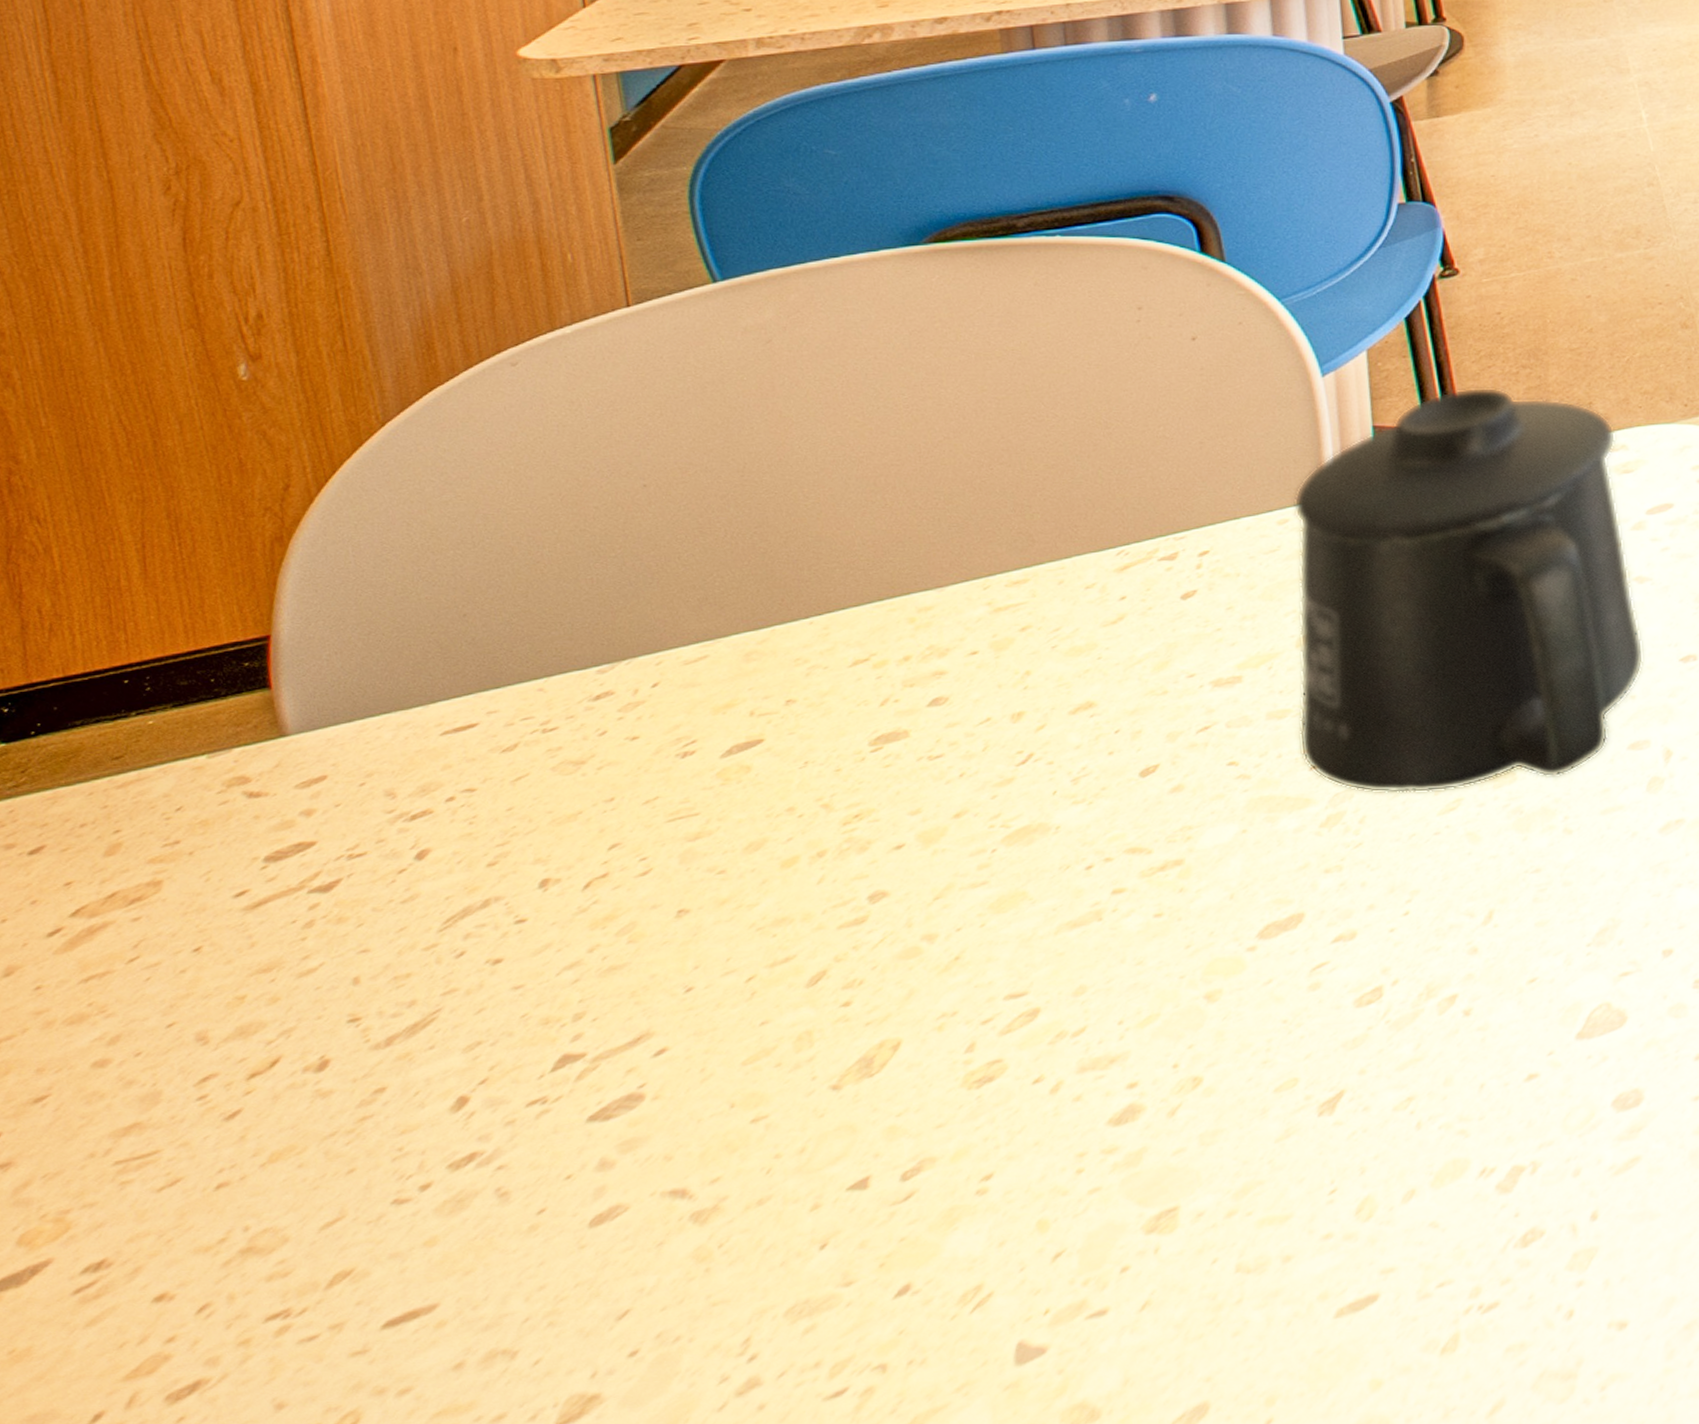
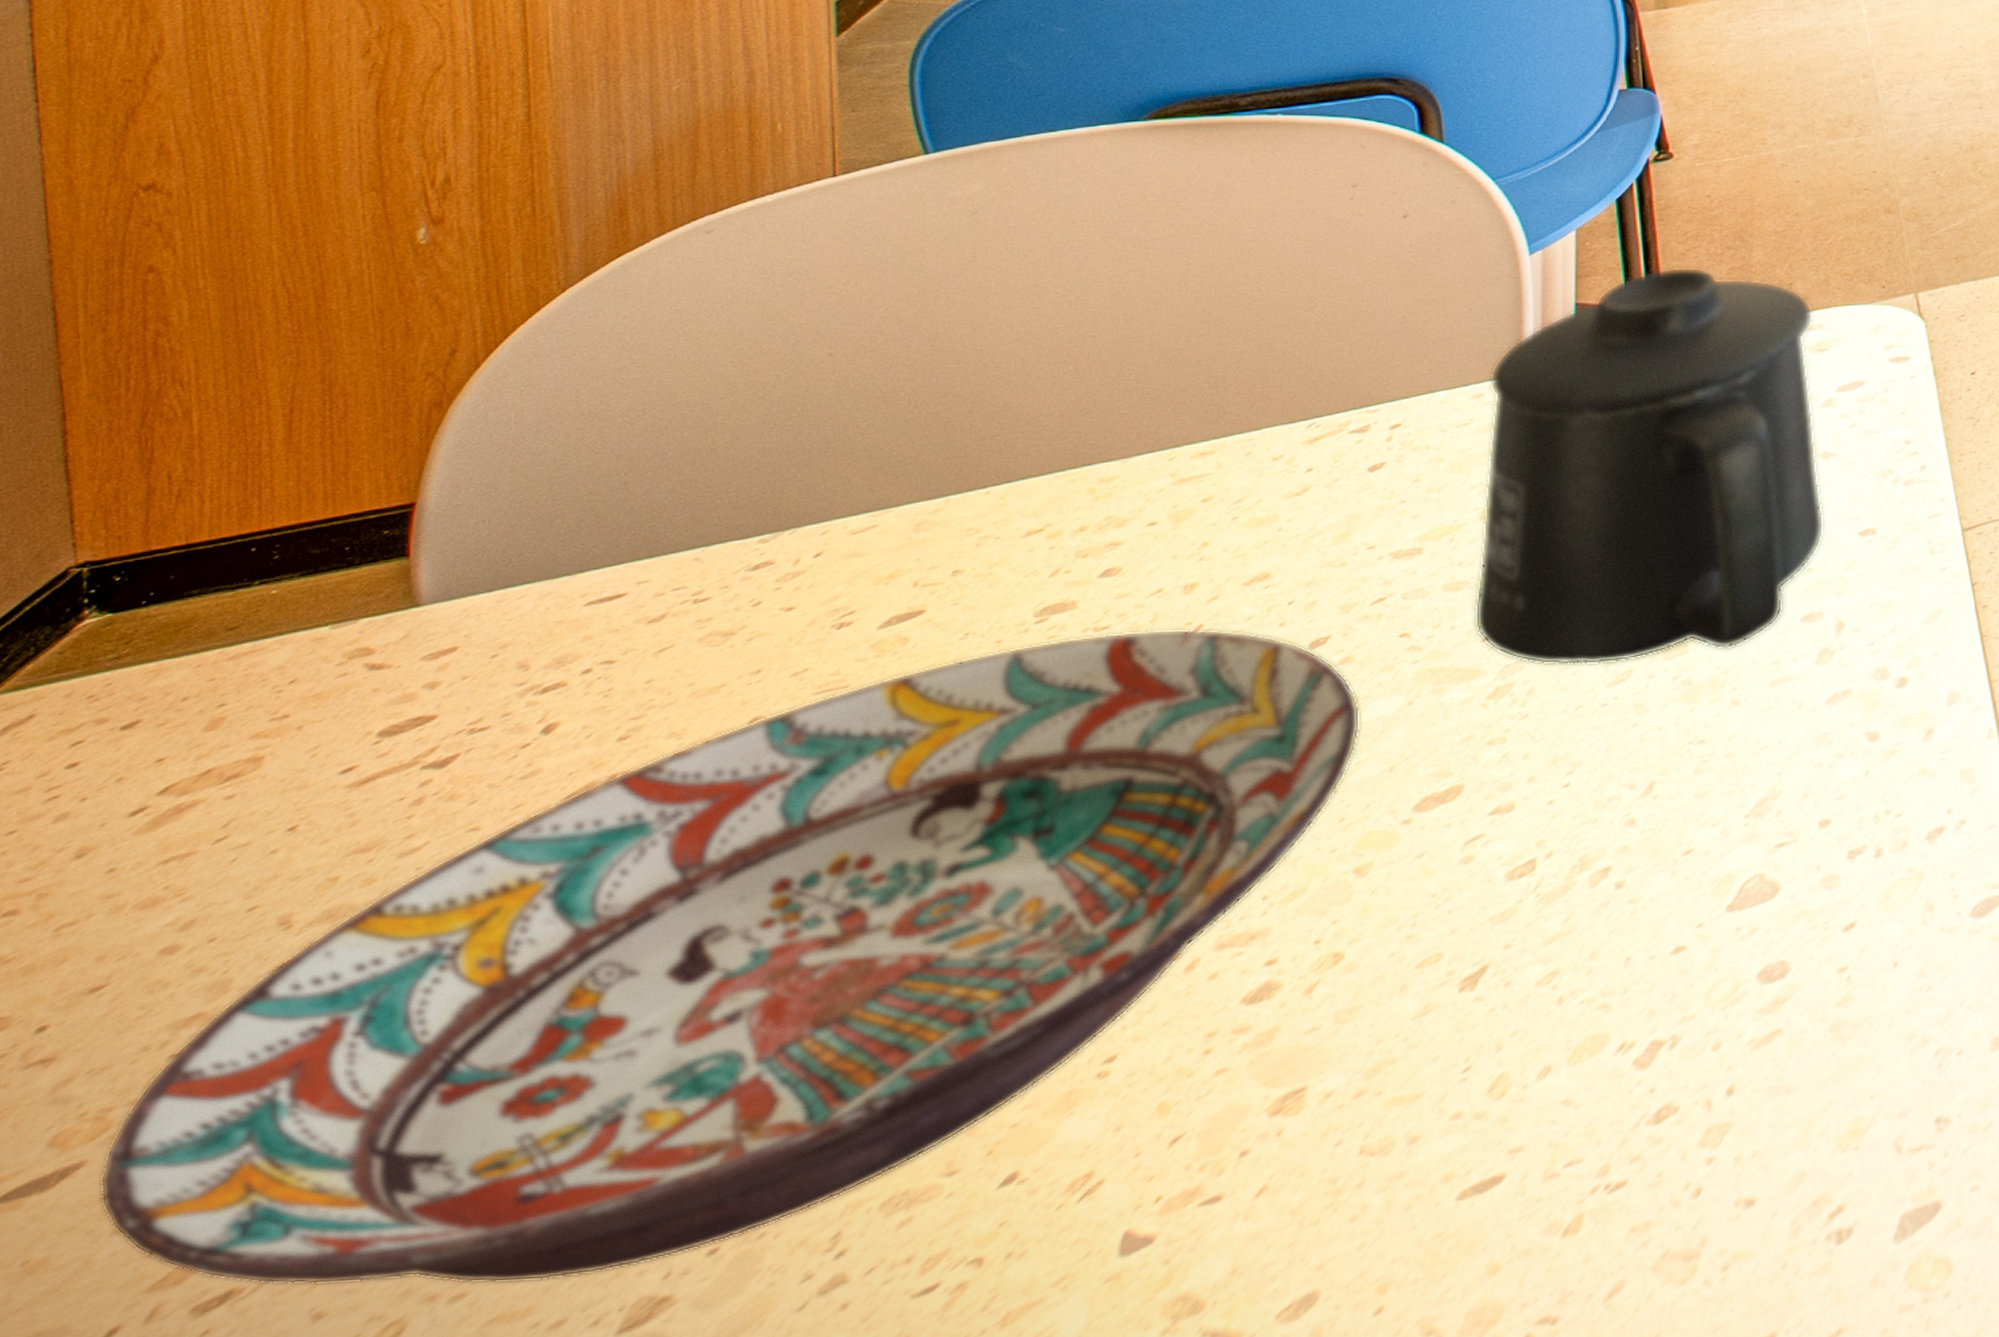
decorative bowl: none [67,757,1198,1379] -> present [99,628,1361,1285]

